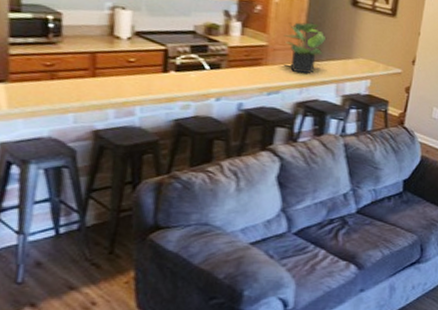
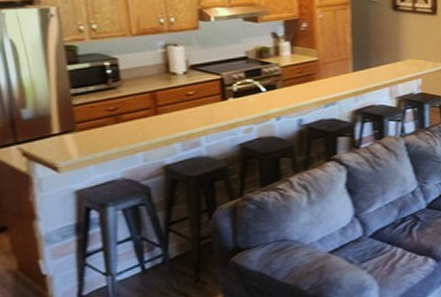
potted plant: present [283,22,327,75] -> none [332,32,374,83]

